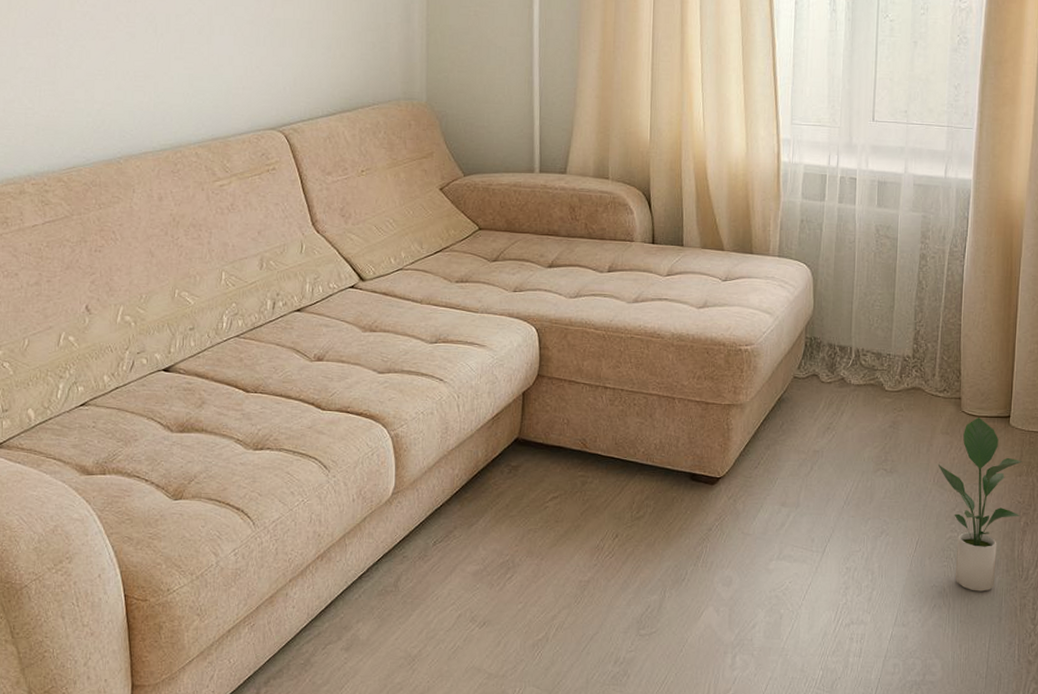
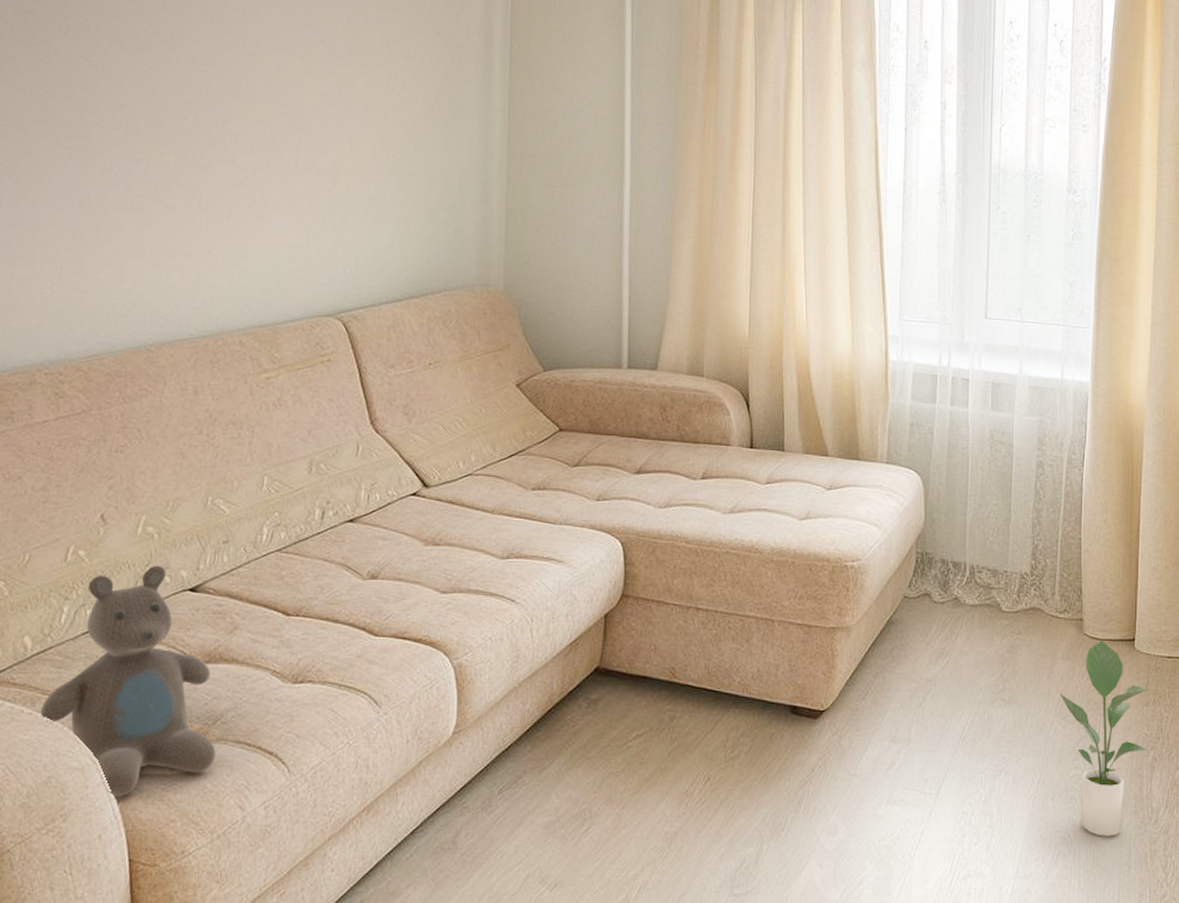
stuffed animal: none [45,349,192,543] -> present [40,565,216,797]

